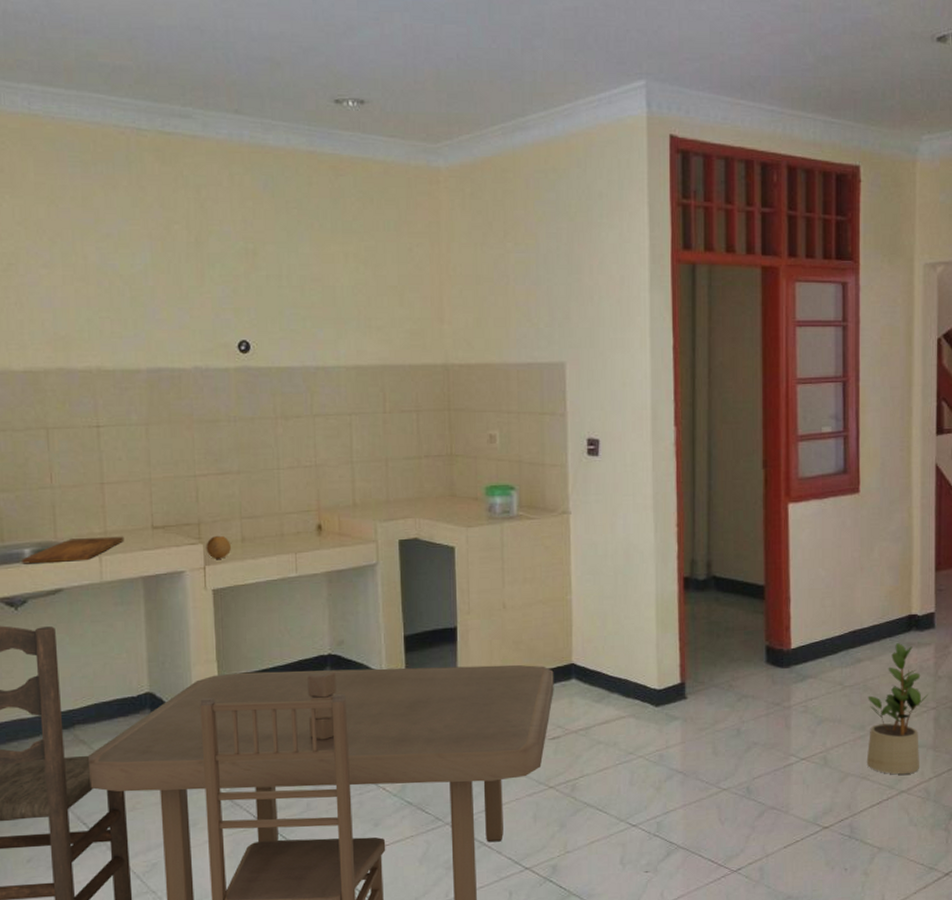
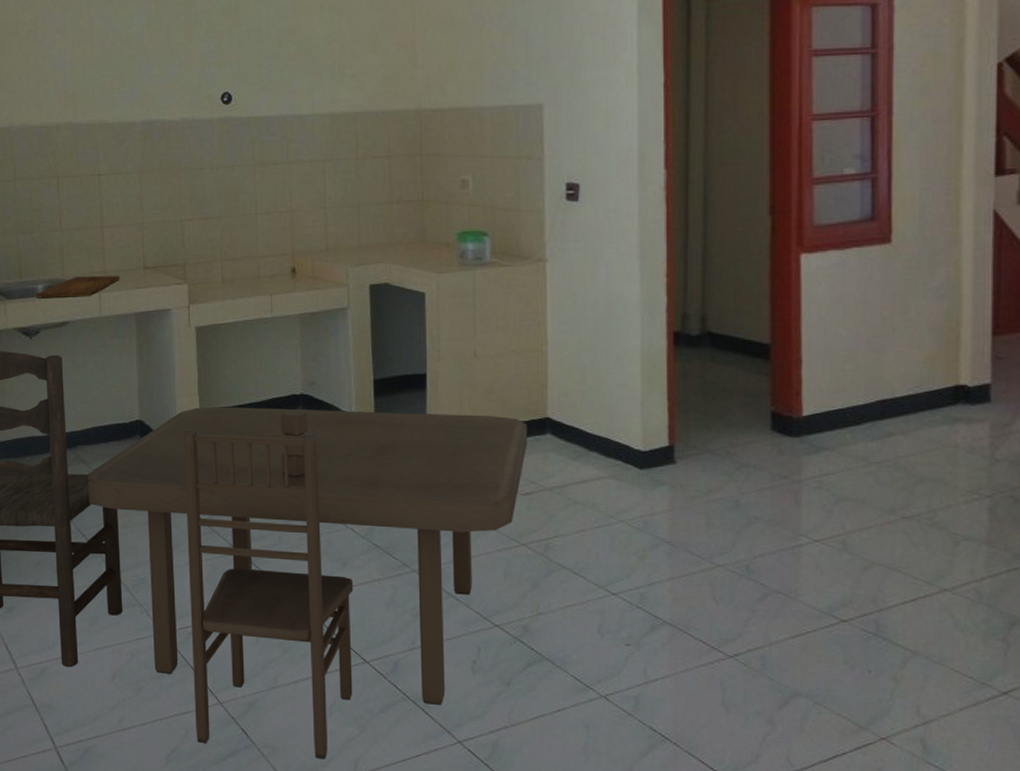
fruit: present [206,535,231,559] -> none [190,276,212,298]
potted plant: present [866,642,929,775] -> none [897,416,982,570]

